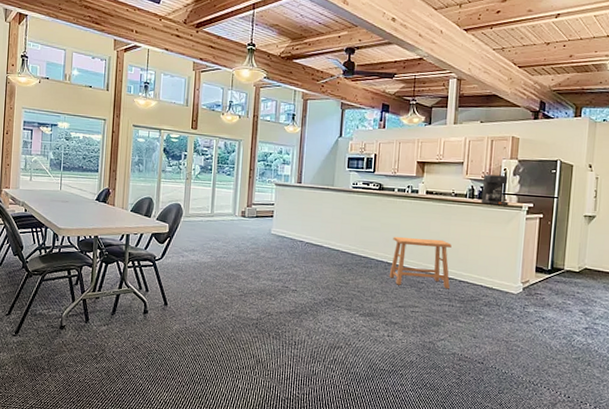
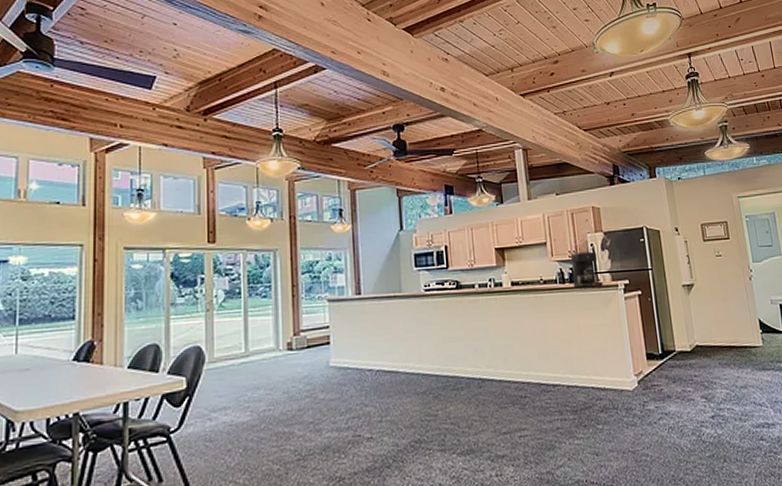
stool: present [389,236,452,289] -> none [482,338,558,406]

